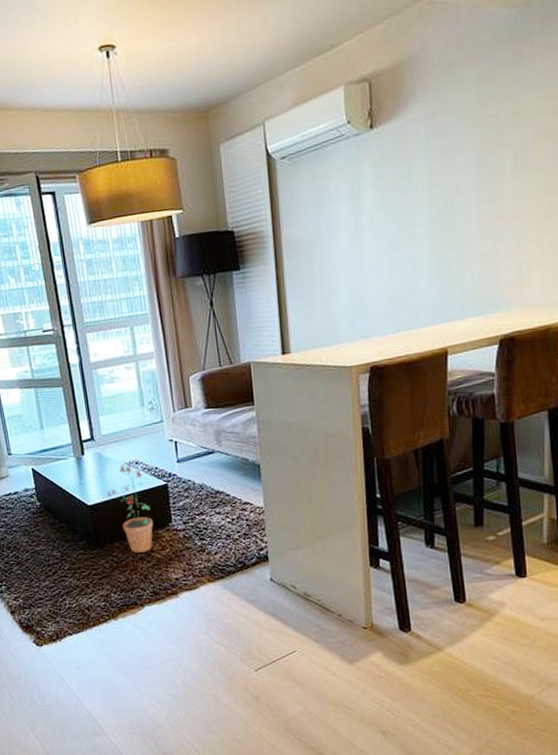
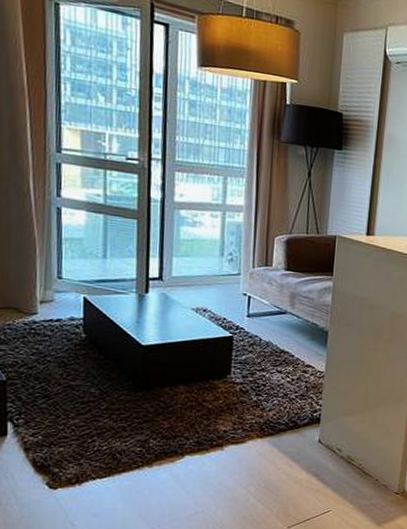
potted plant: present [107,464,153,553] -> none [166,310,211,401]

